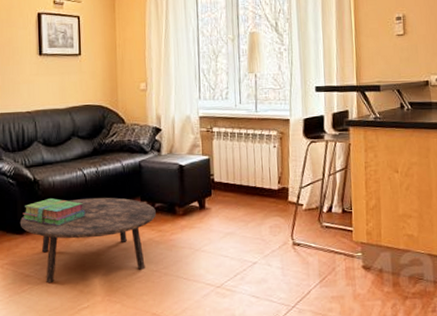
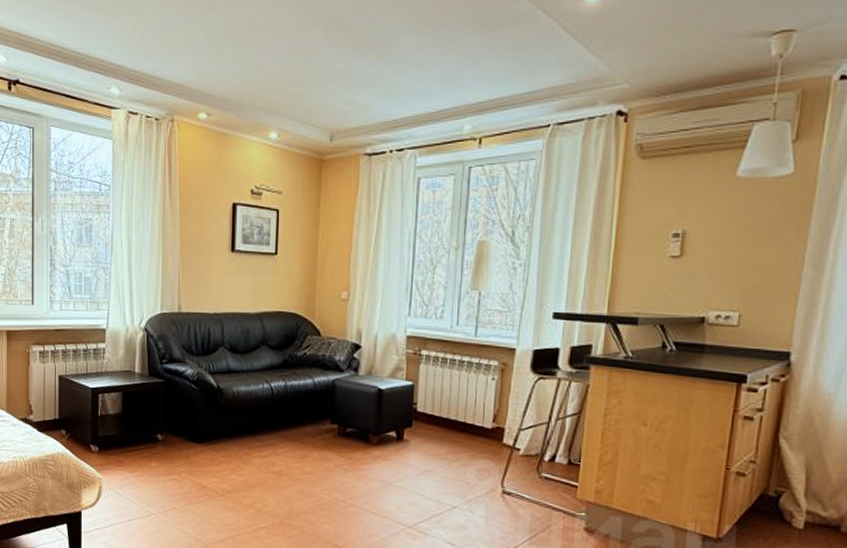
coffee table: present [19,197,156,284] -> none [200,413,347,498]
stack of books: present [23,198,86,226] -> none [203,409,270,440]

